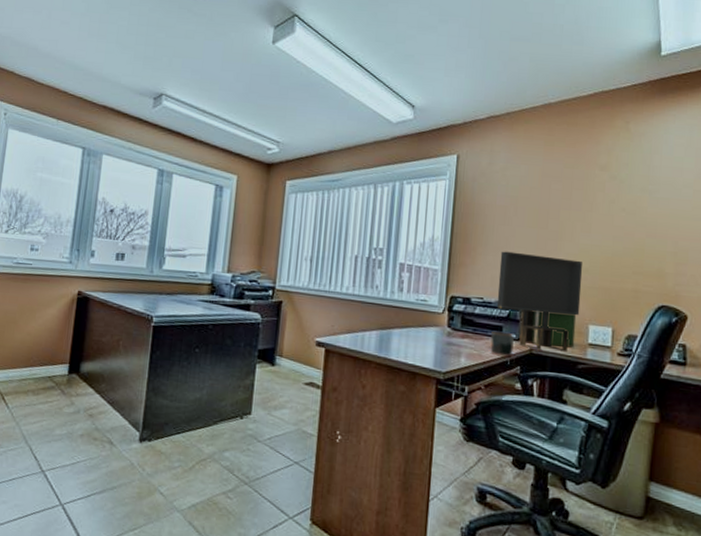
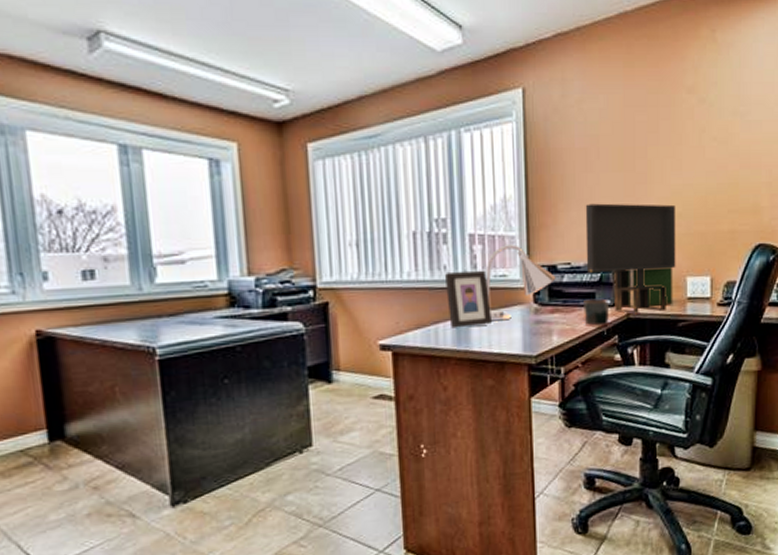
picture frame: none [375,292,411,339] -> present [444,270,493,329]
table lamp: none [408,275,469,338] -> present [485,244,556,321]

